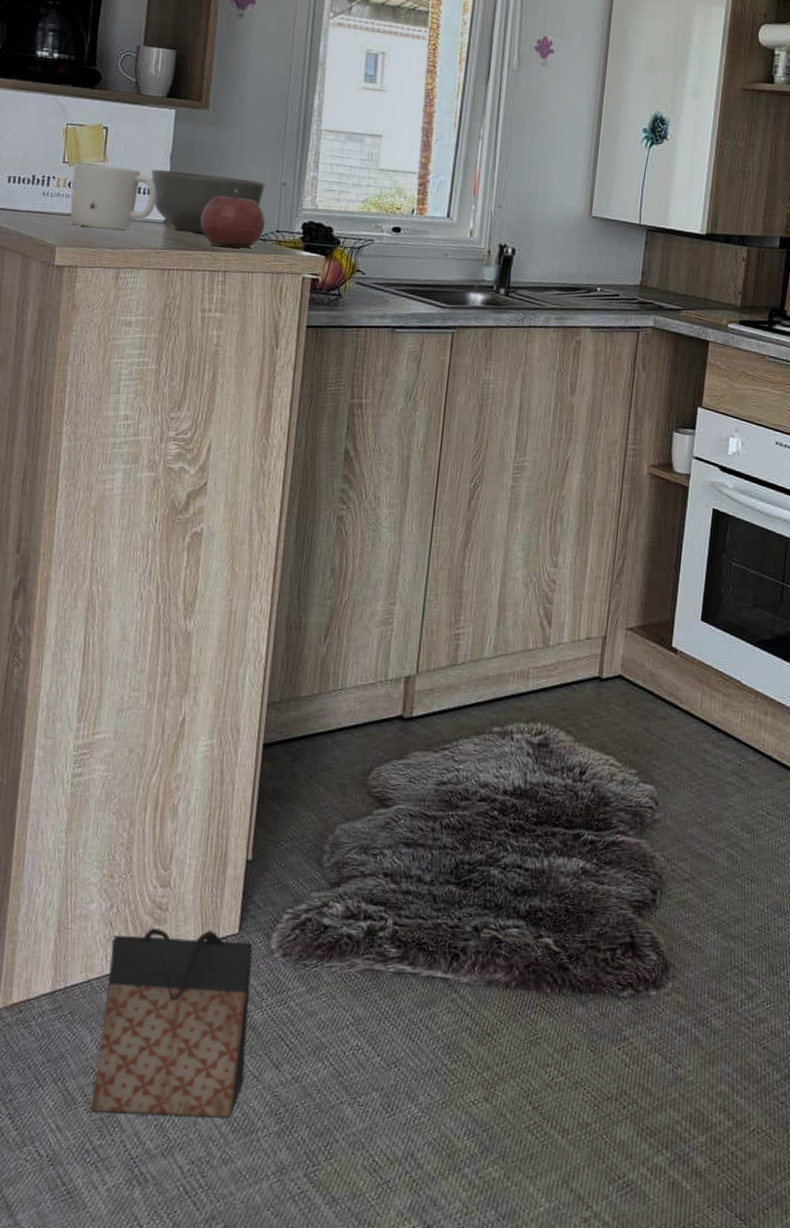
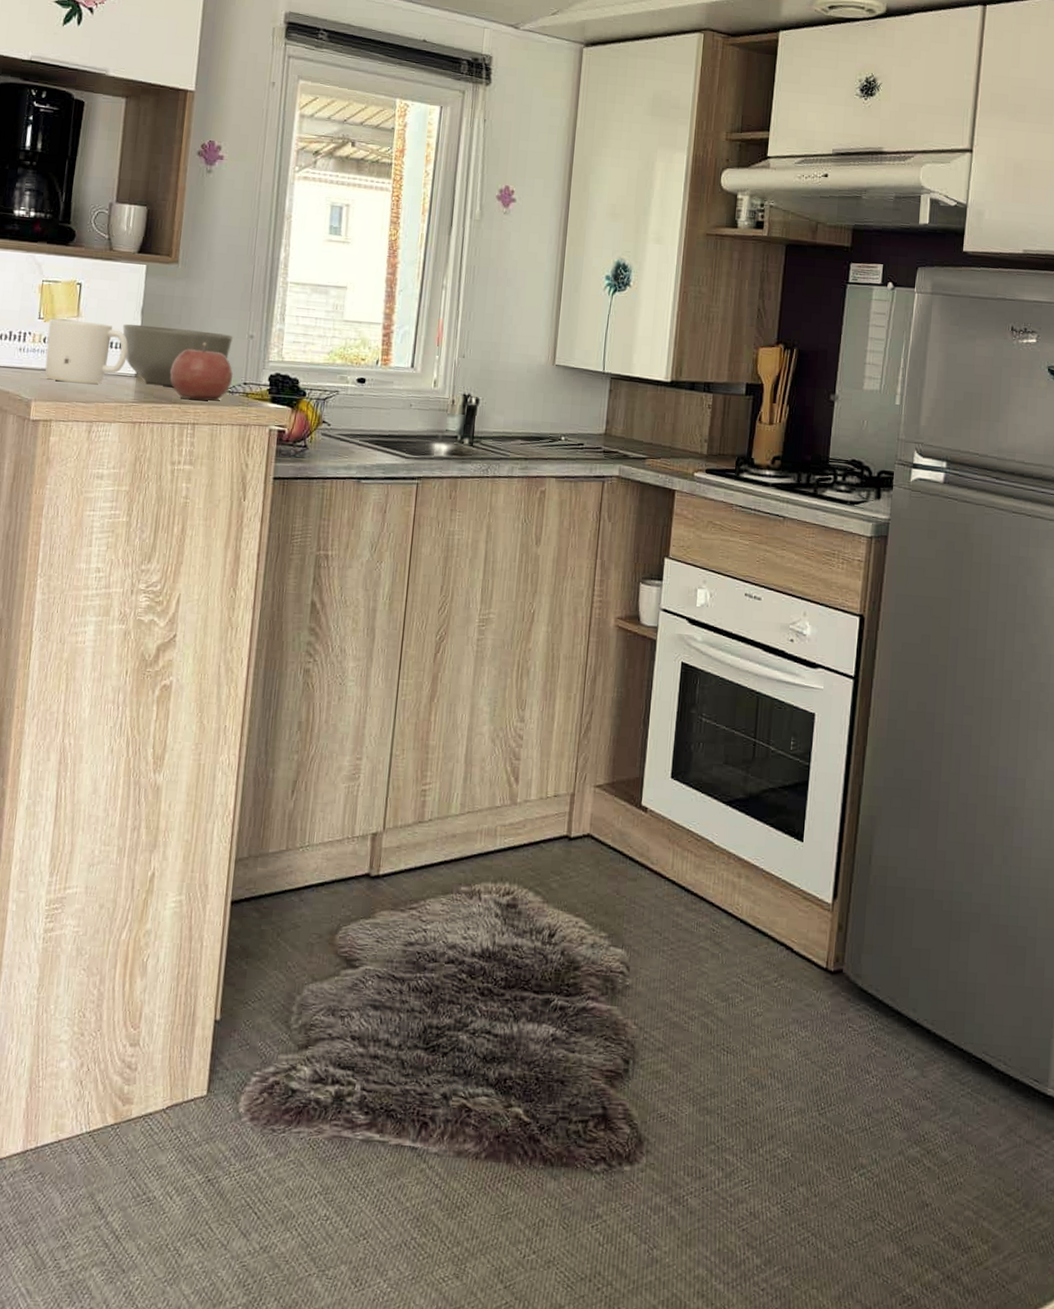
bag: present [90,928,253,1118] -> none [59,1088,221,1288]

